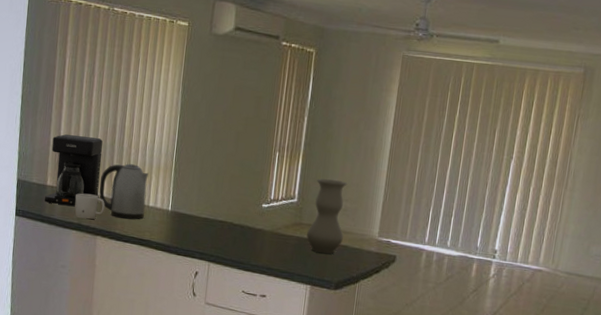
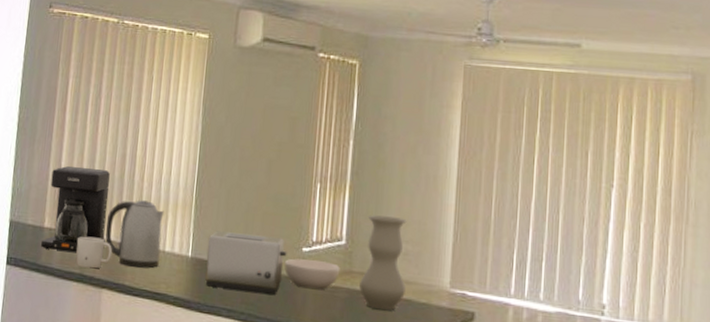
toaster: none [182,190,250,241] -> present [205,231,287,295]
bowl: none [247,213,292,238] -> present [284,258,340,290]

